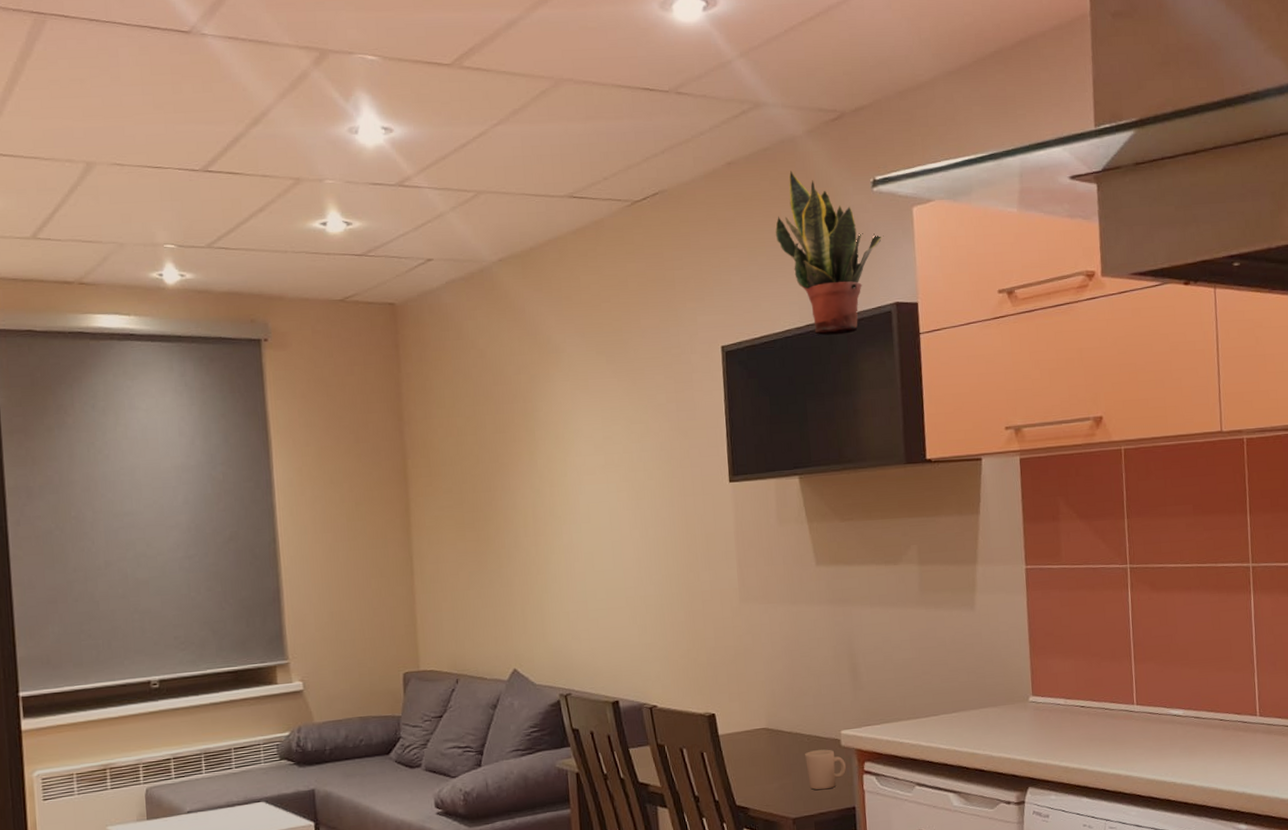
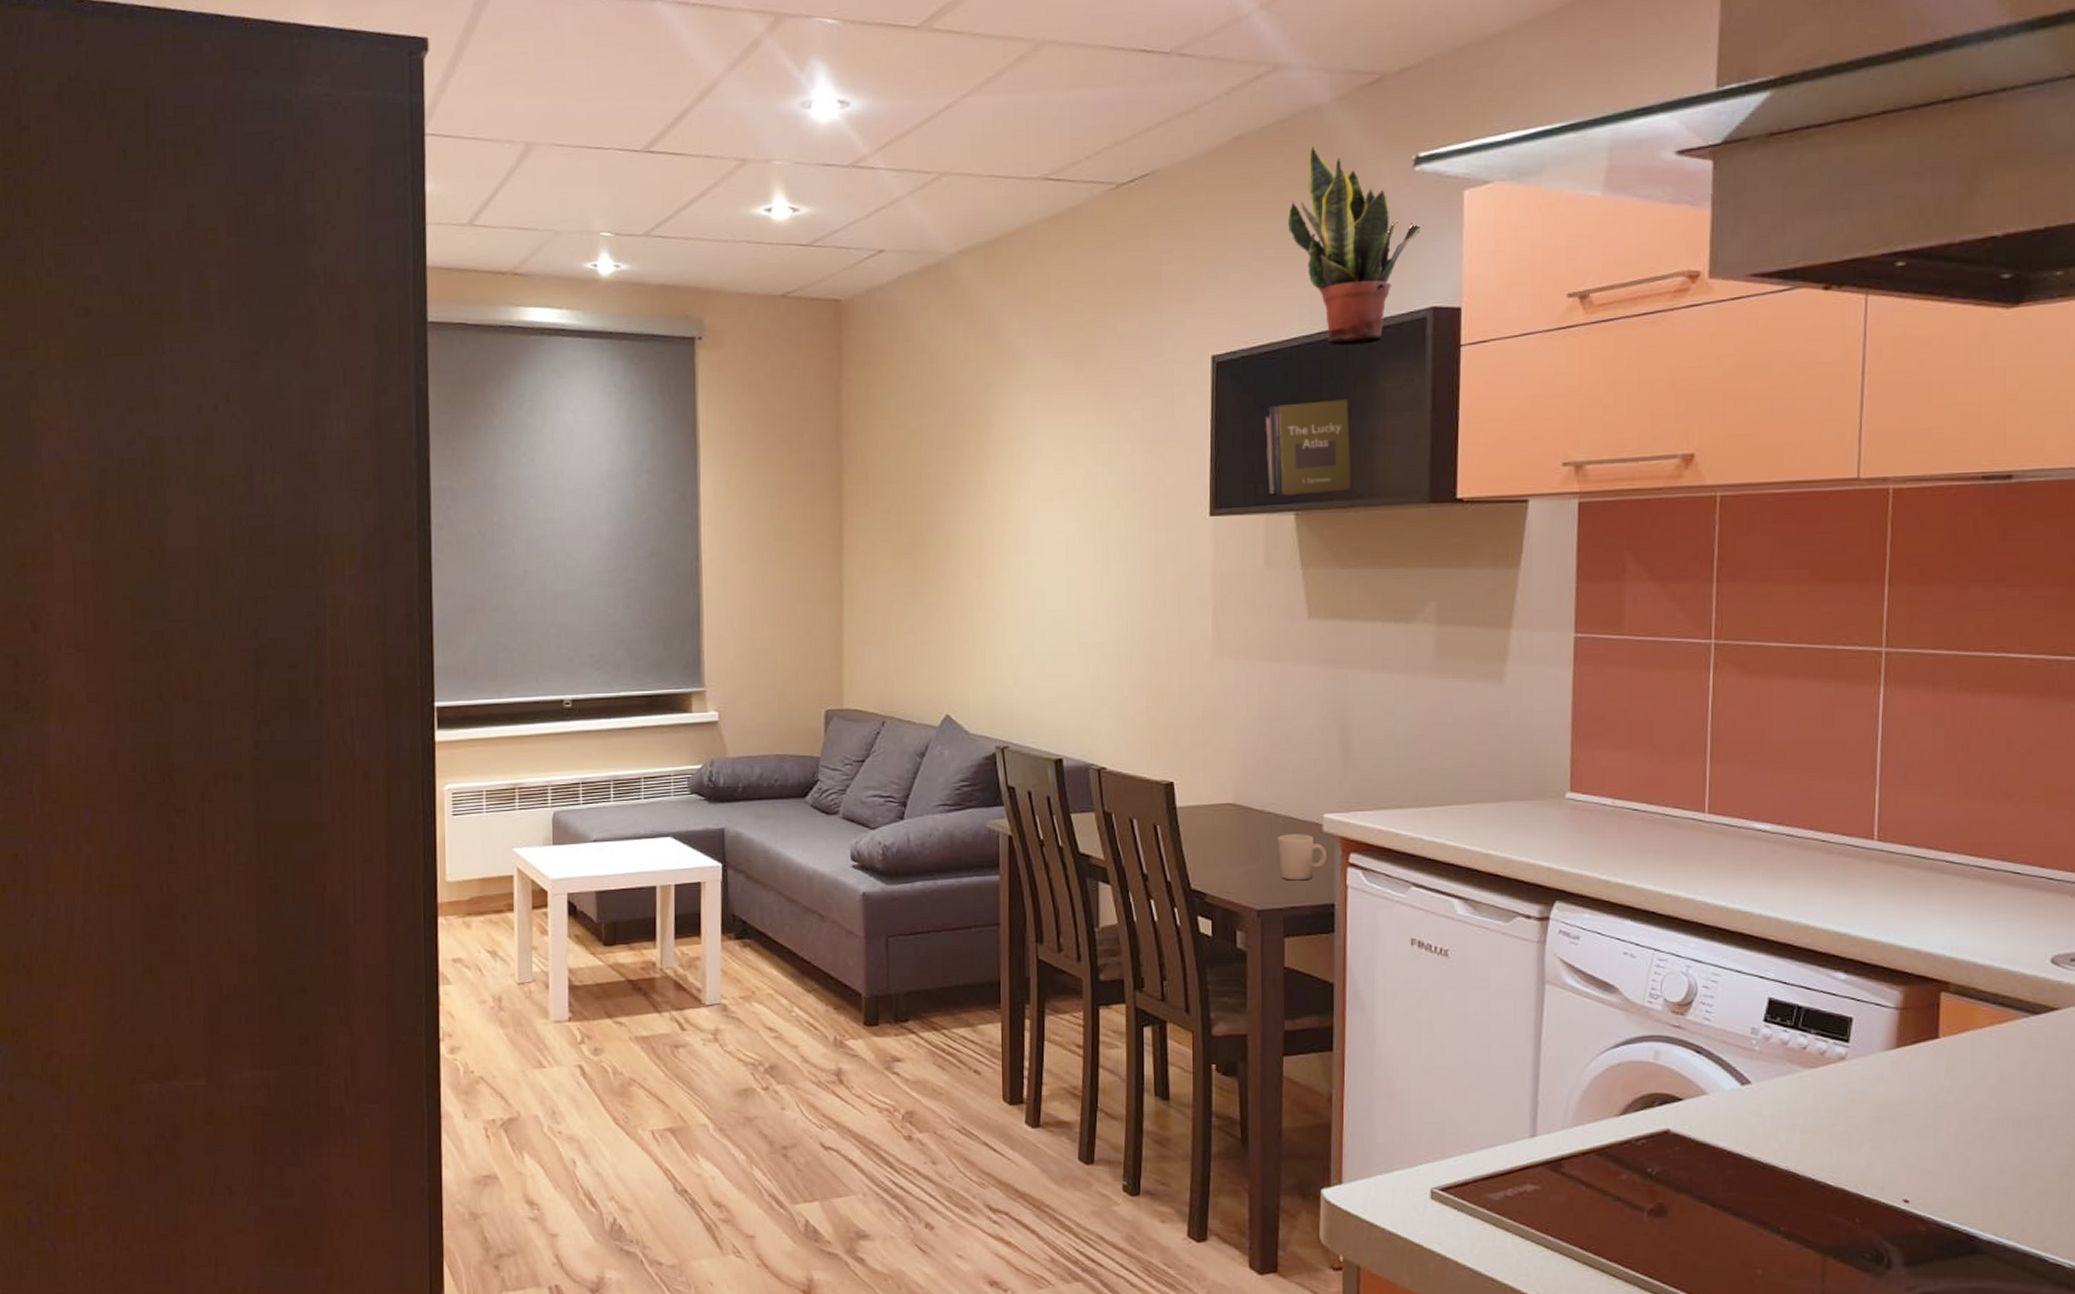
books: none [769,380,842,463] -> present [1265,400,1350,495]

